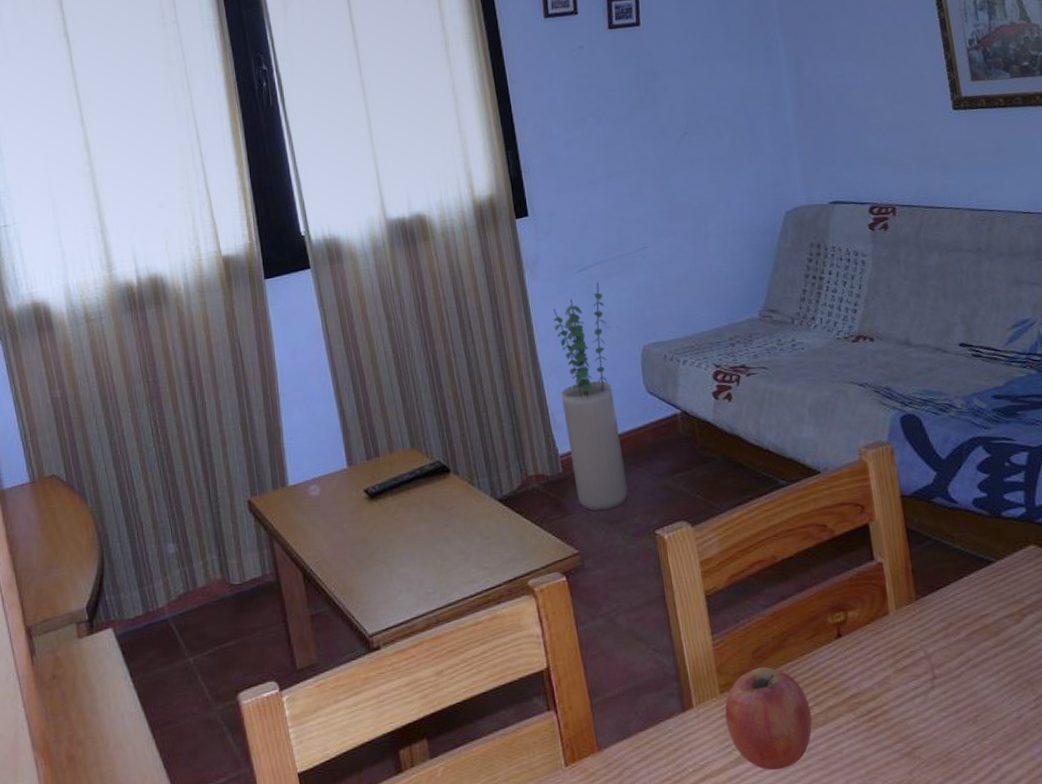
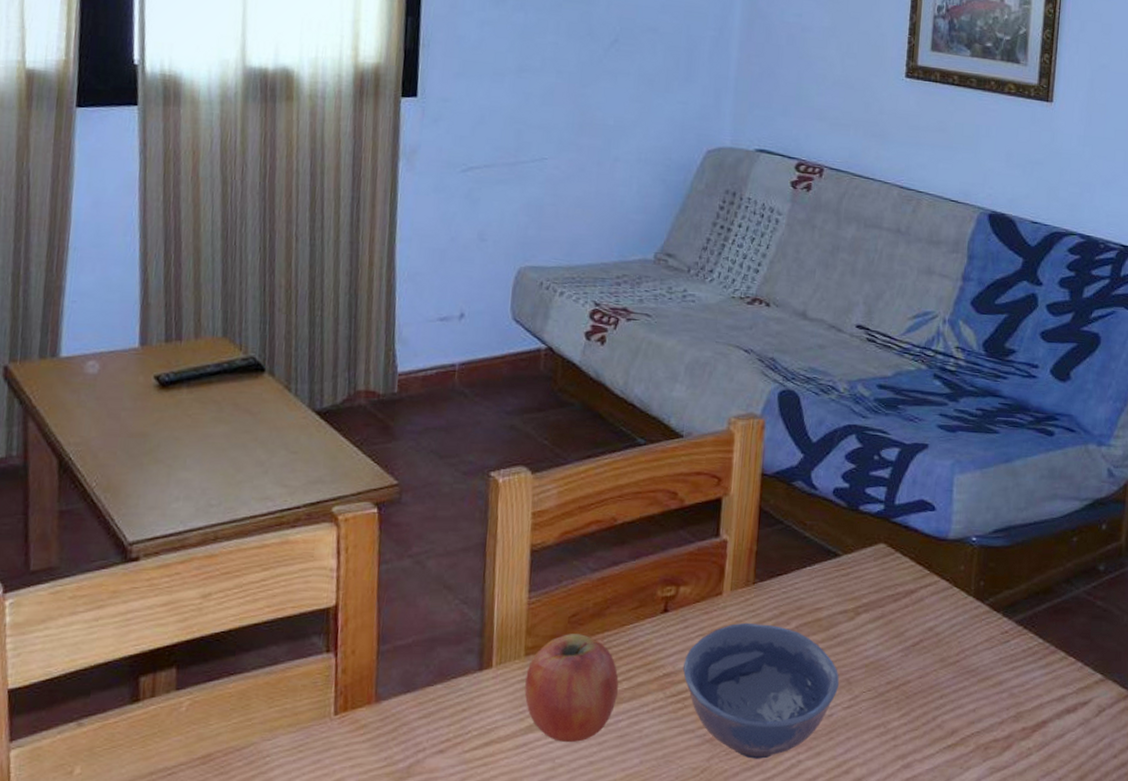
vase: present [553,282,628,511] -> none [409,187,485,442]
bowl: none [866,636,1021,768] -> present [682,622,839,759]

